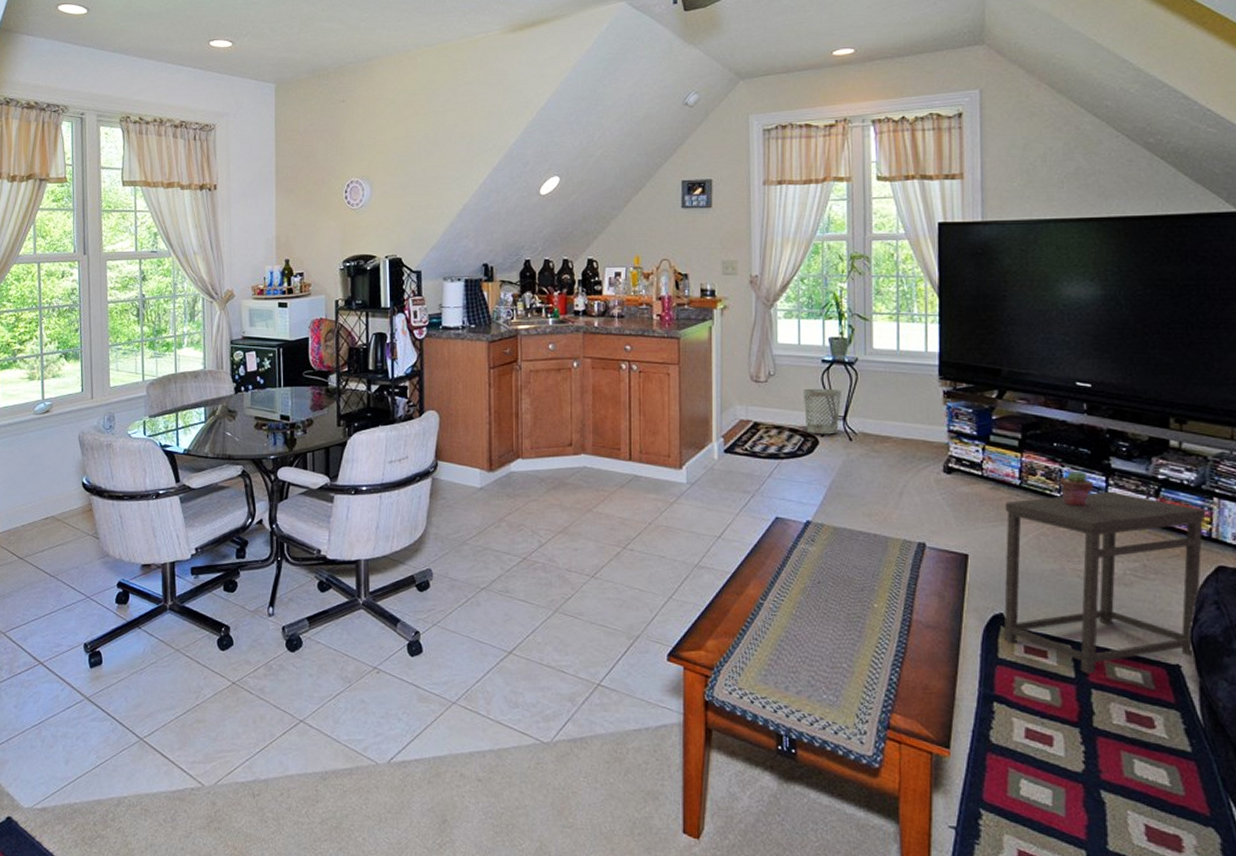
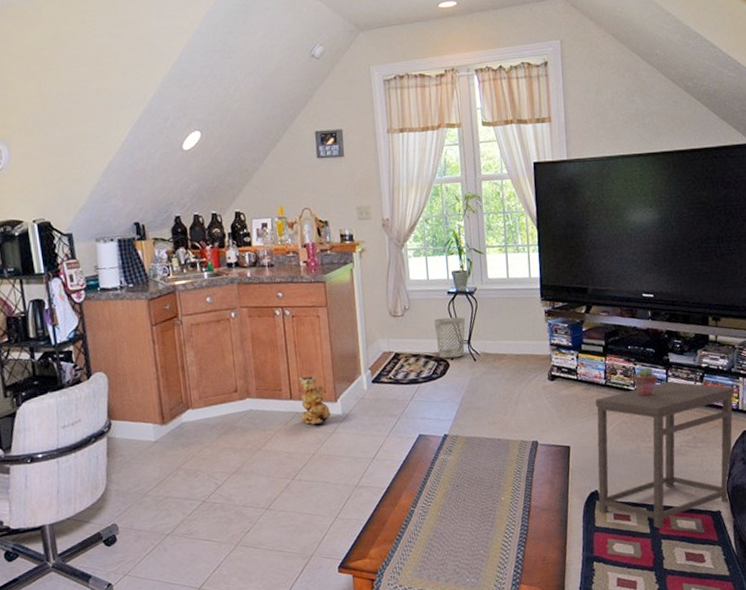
vase: none [640,438,674,492] -> present [299,376,331,425]

